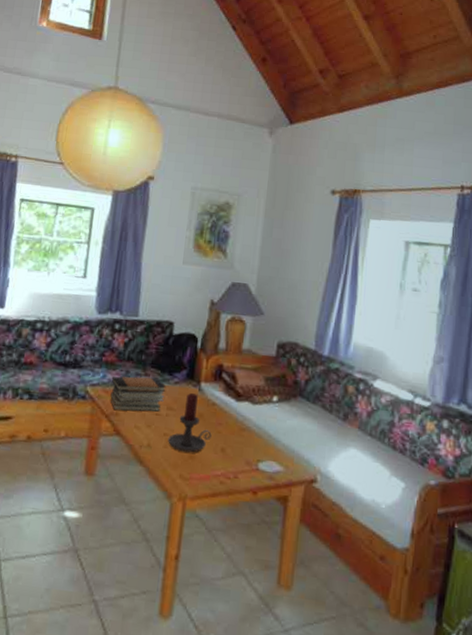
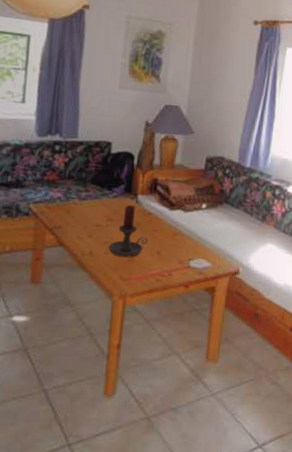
book stack: present [110,376,166,412] -> none [52,192,106,225]

